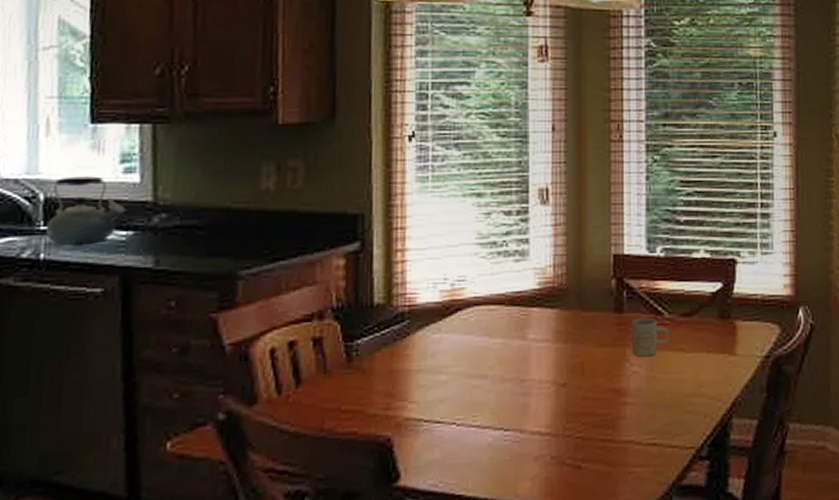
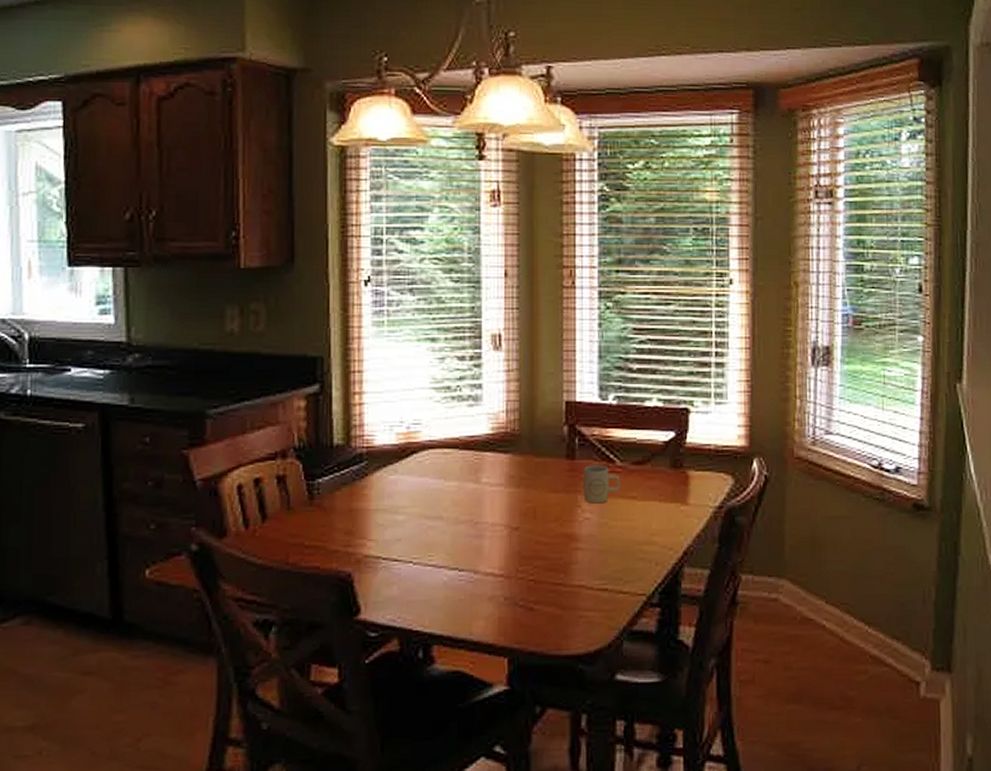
kettle: present [45,176,126,245] -> none [31,317,103,382]

